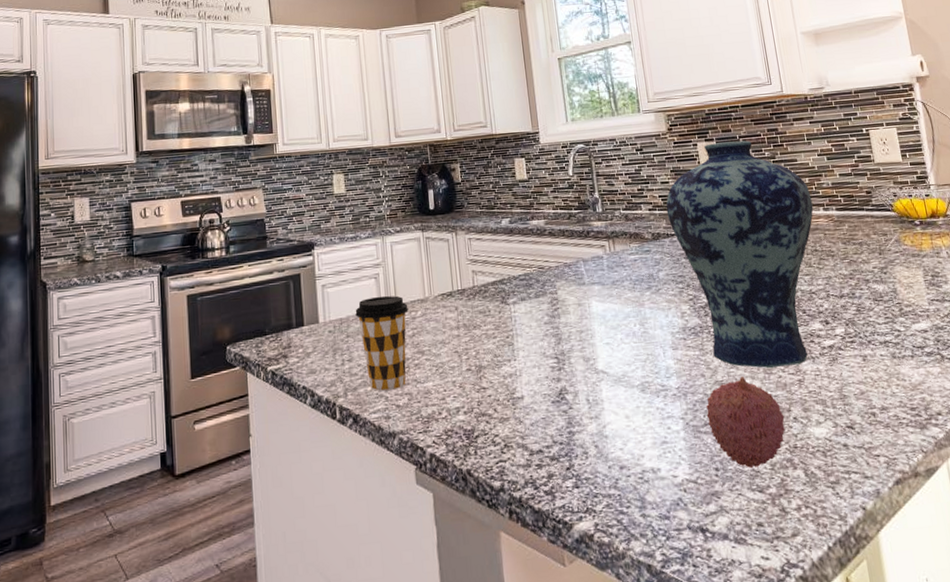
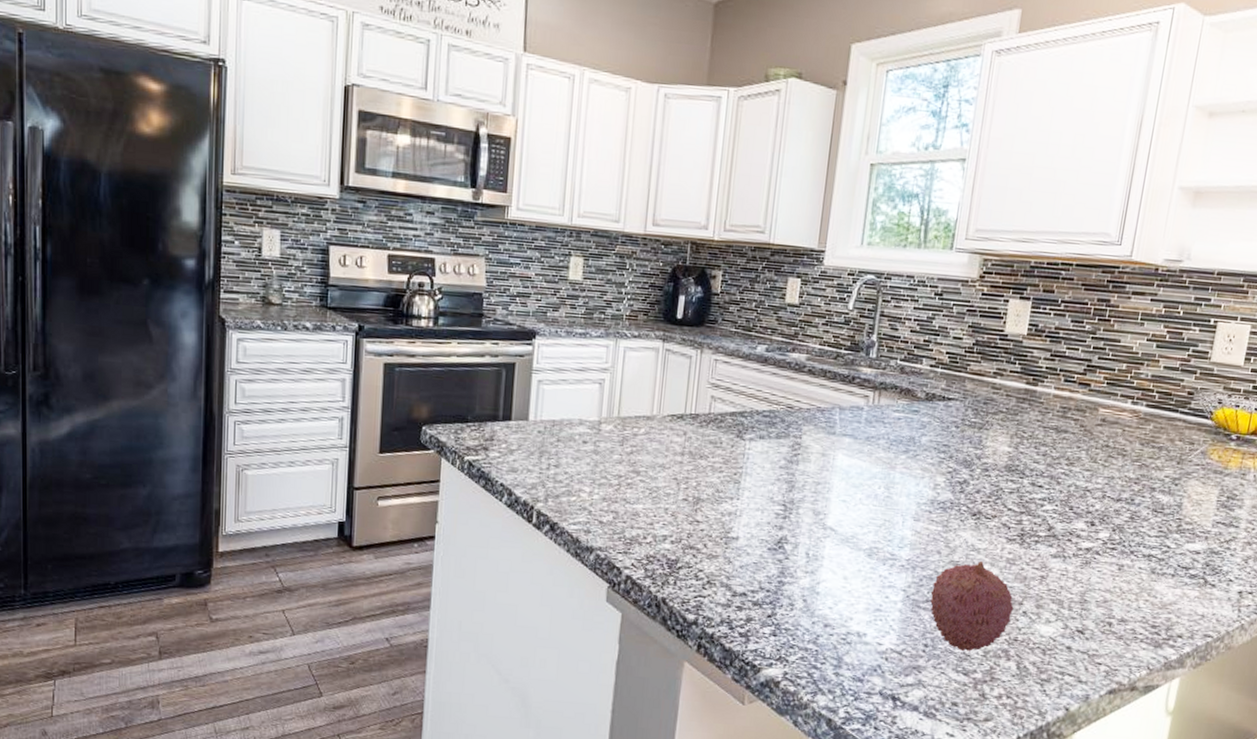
coffee cup: present [355,295,409,392] -> none [570,404,631,506]
vase: present [666,140,814,369] -> none [949,302,1124,562]

